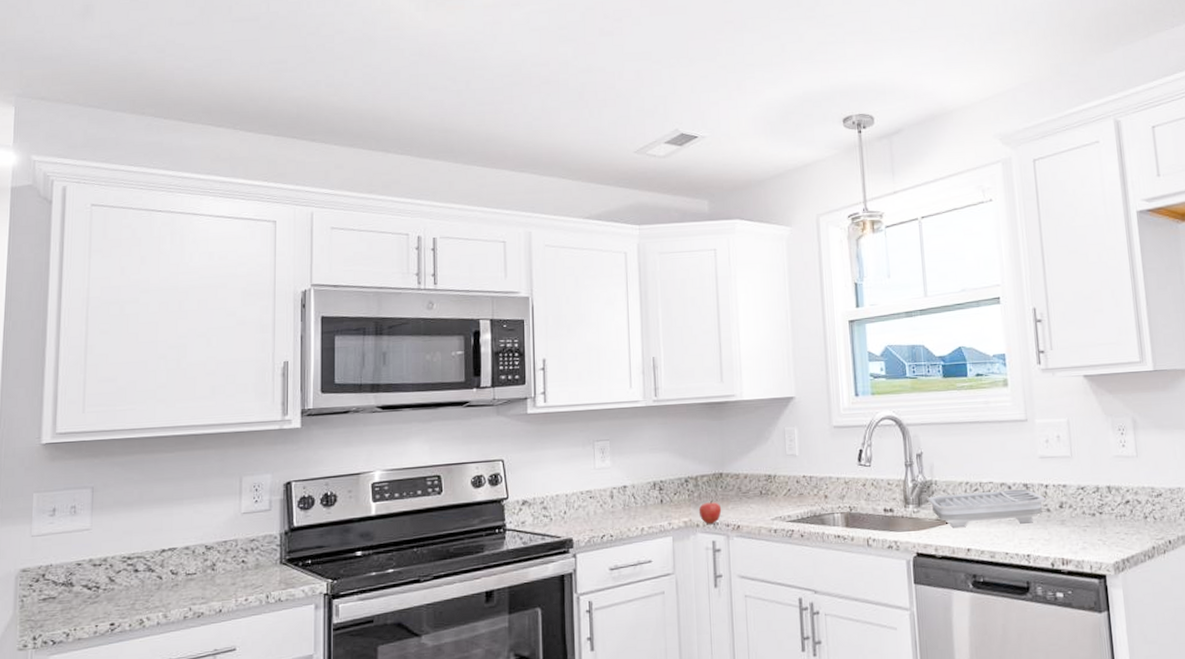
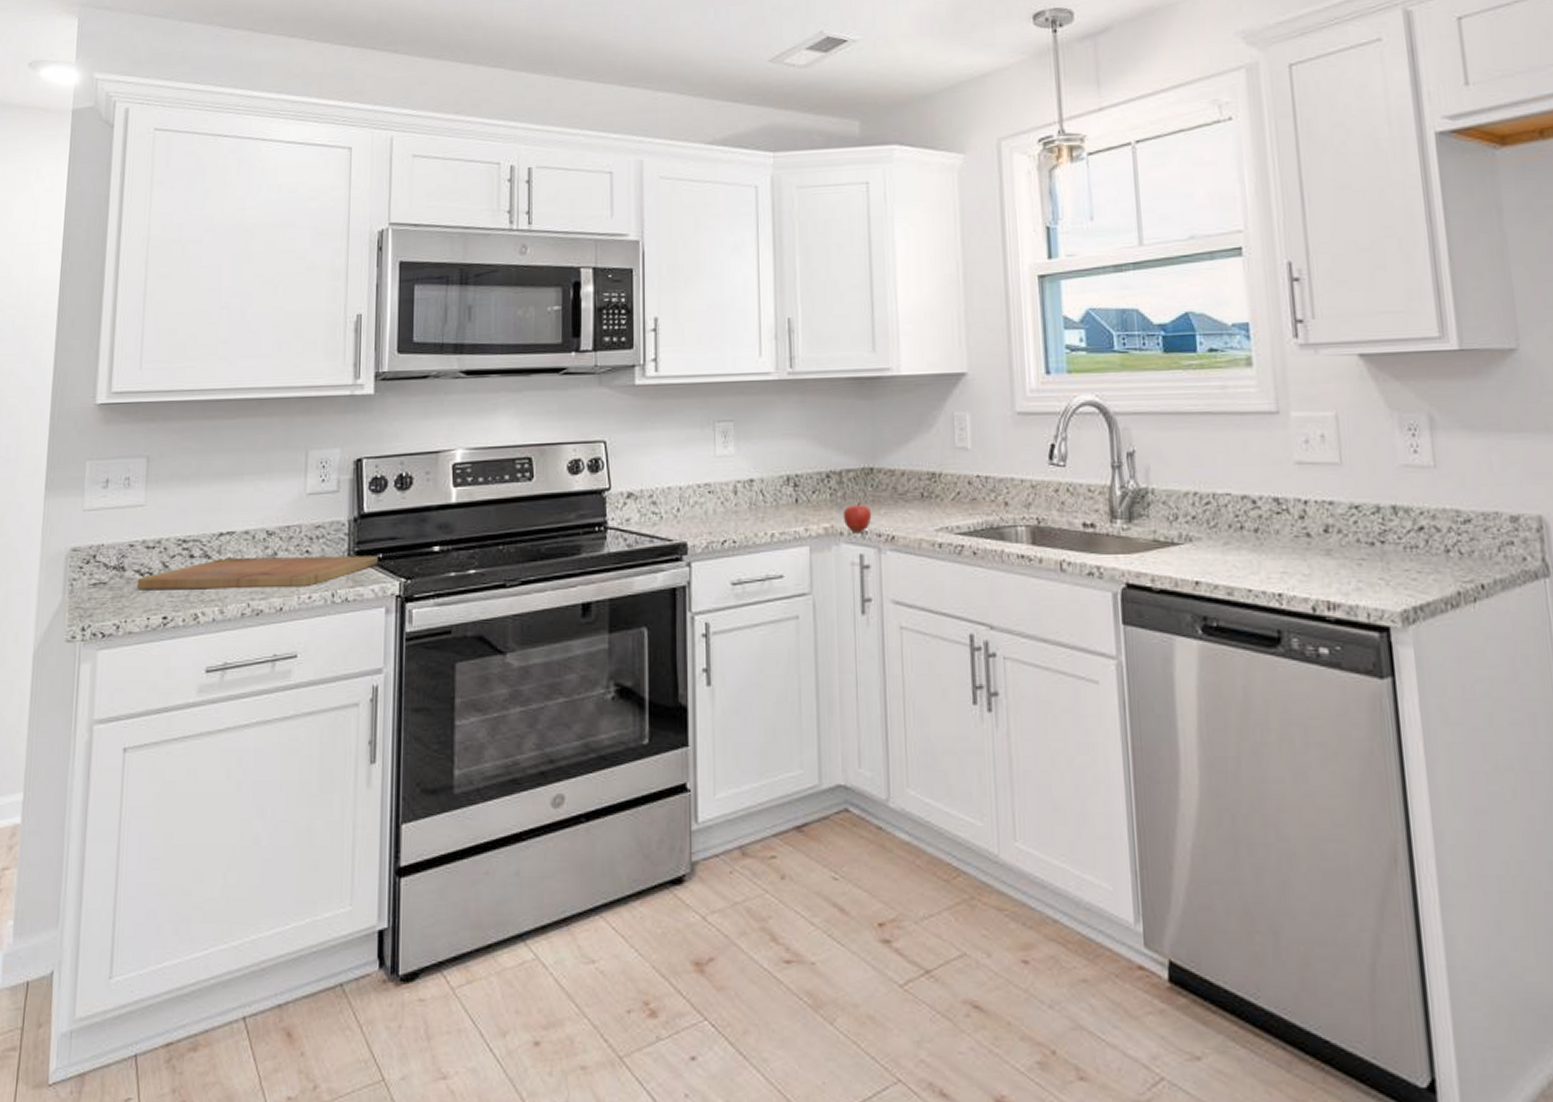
cutting board: none [85,562,308,601] -> present [136,555,379,590]
dish rack: present [927,489,1047,527] -> none [1140,504,1306,552]

